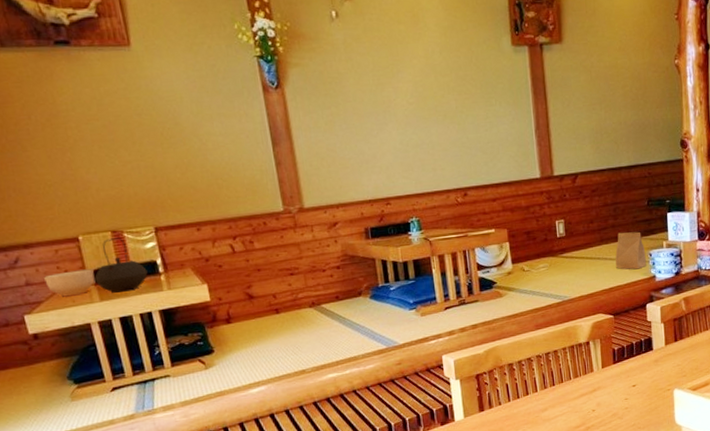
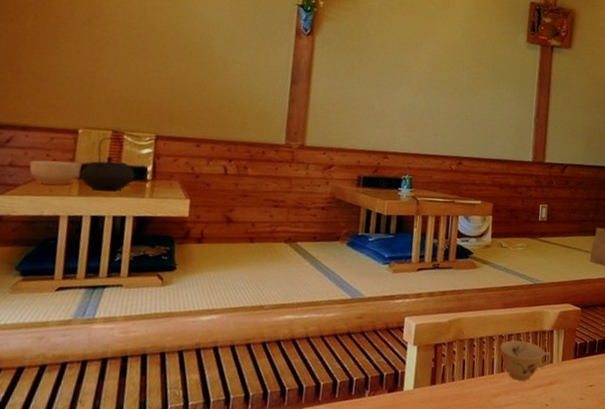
teacup: none [539,356,591,394] -> present [499,340,551,381]

